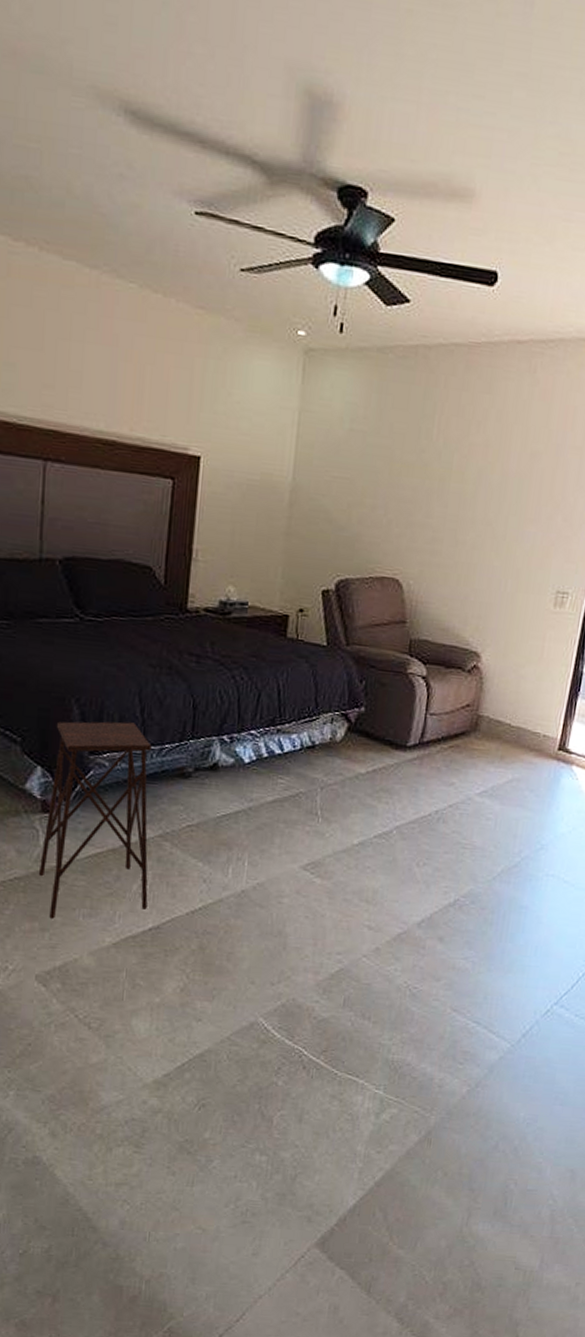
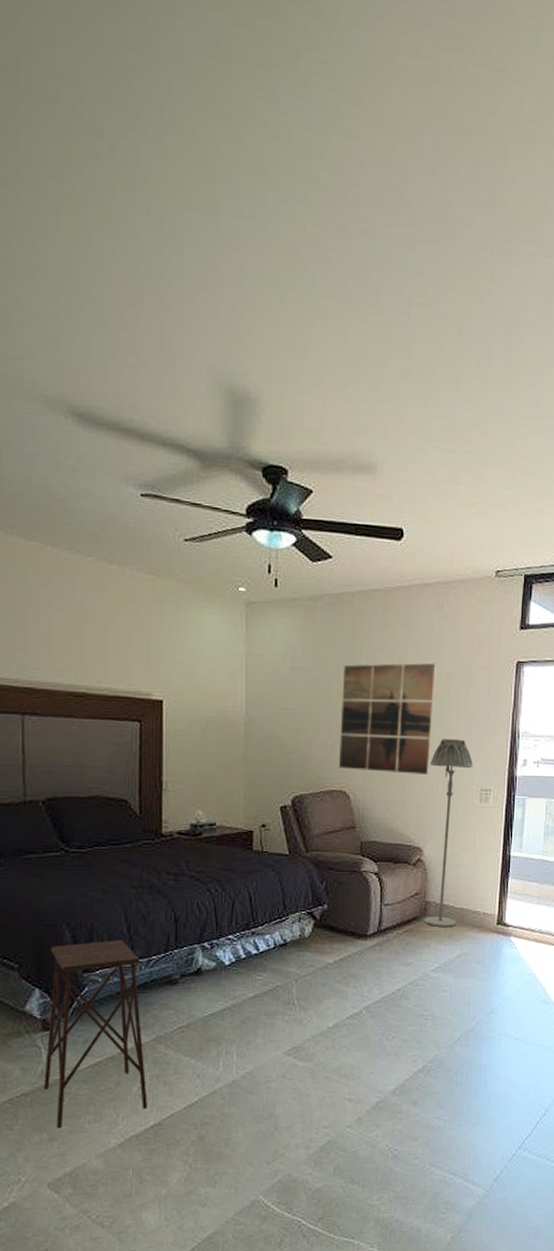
wall art: none [394,431,520,568] -> present [339,663,436,775]
floor lamp: none [473,528,551,748] -> present [424,739,473,928]

